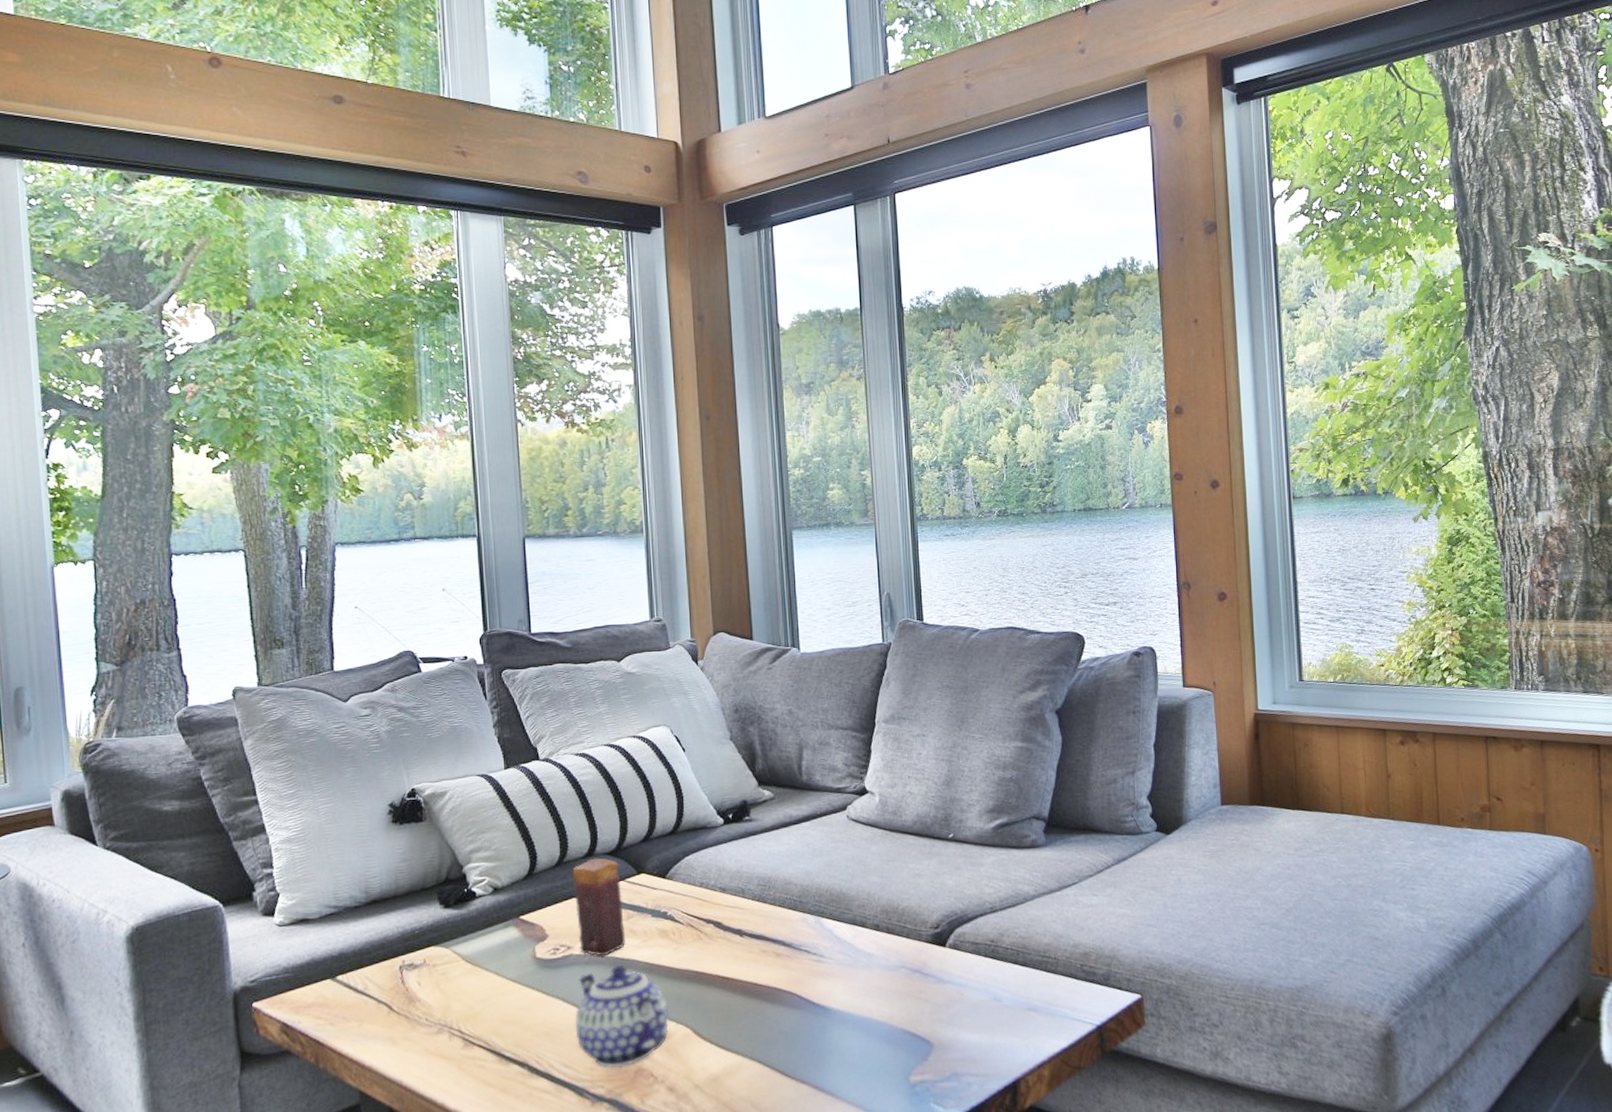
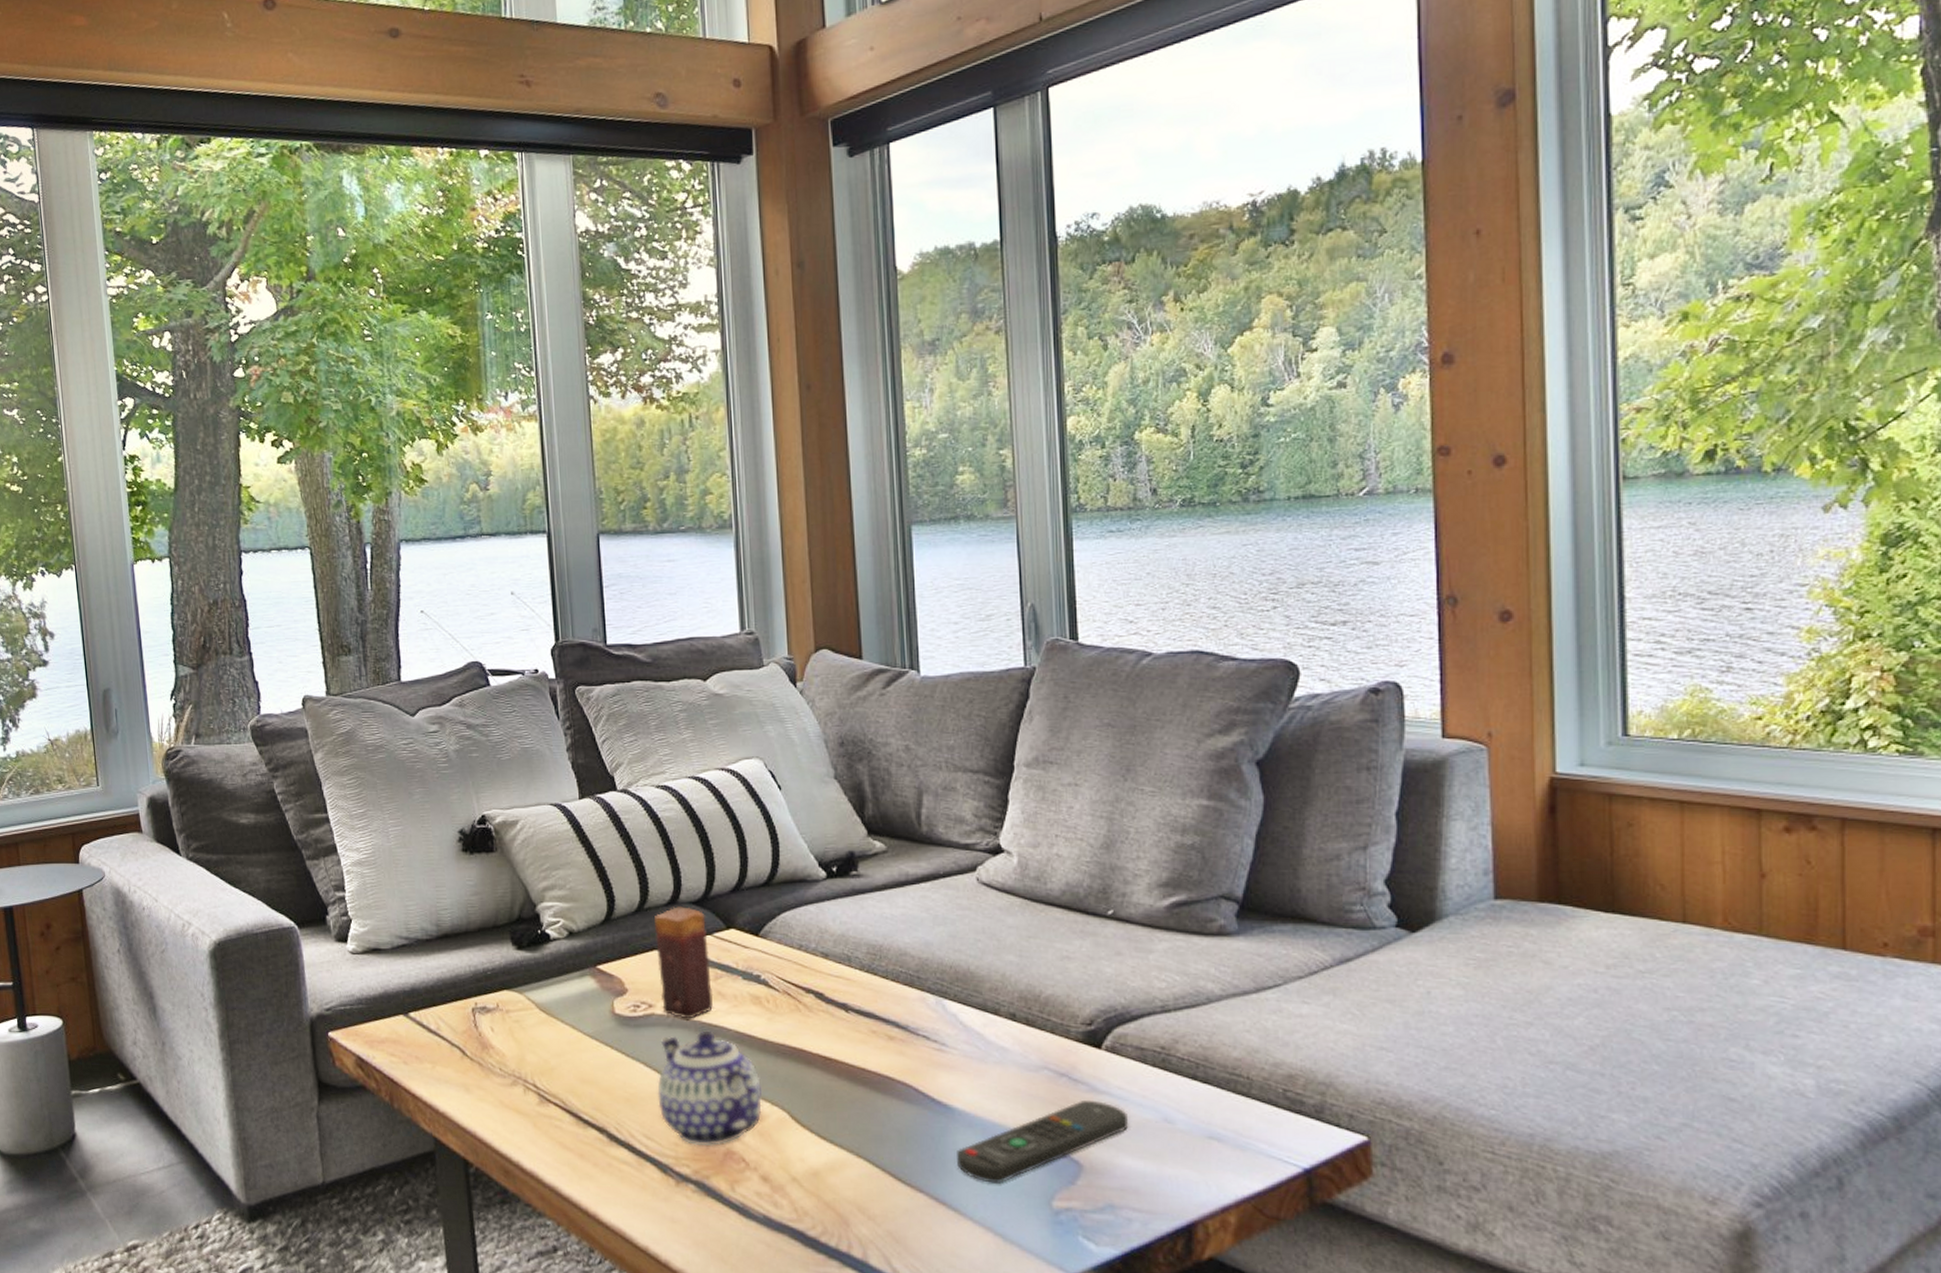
remote control: none [833,989,968,1068] -> present [957,1099,1129,1184]

